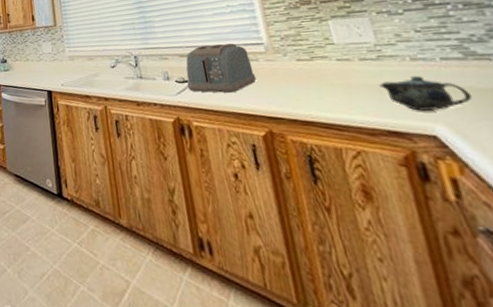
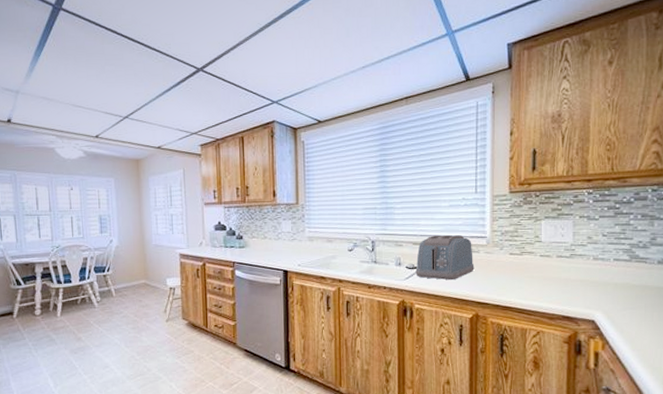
teapot: present [379,75,473,111] -> none [566,272,626,301]

